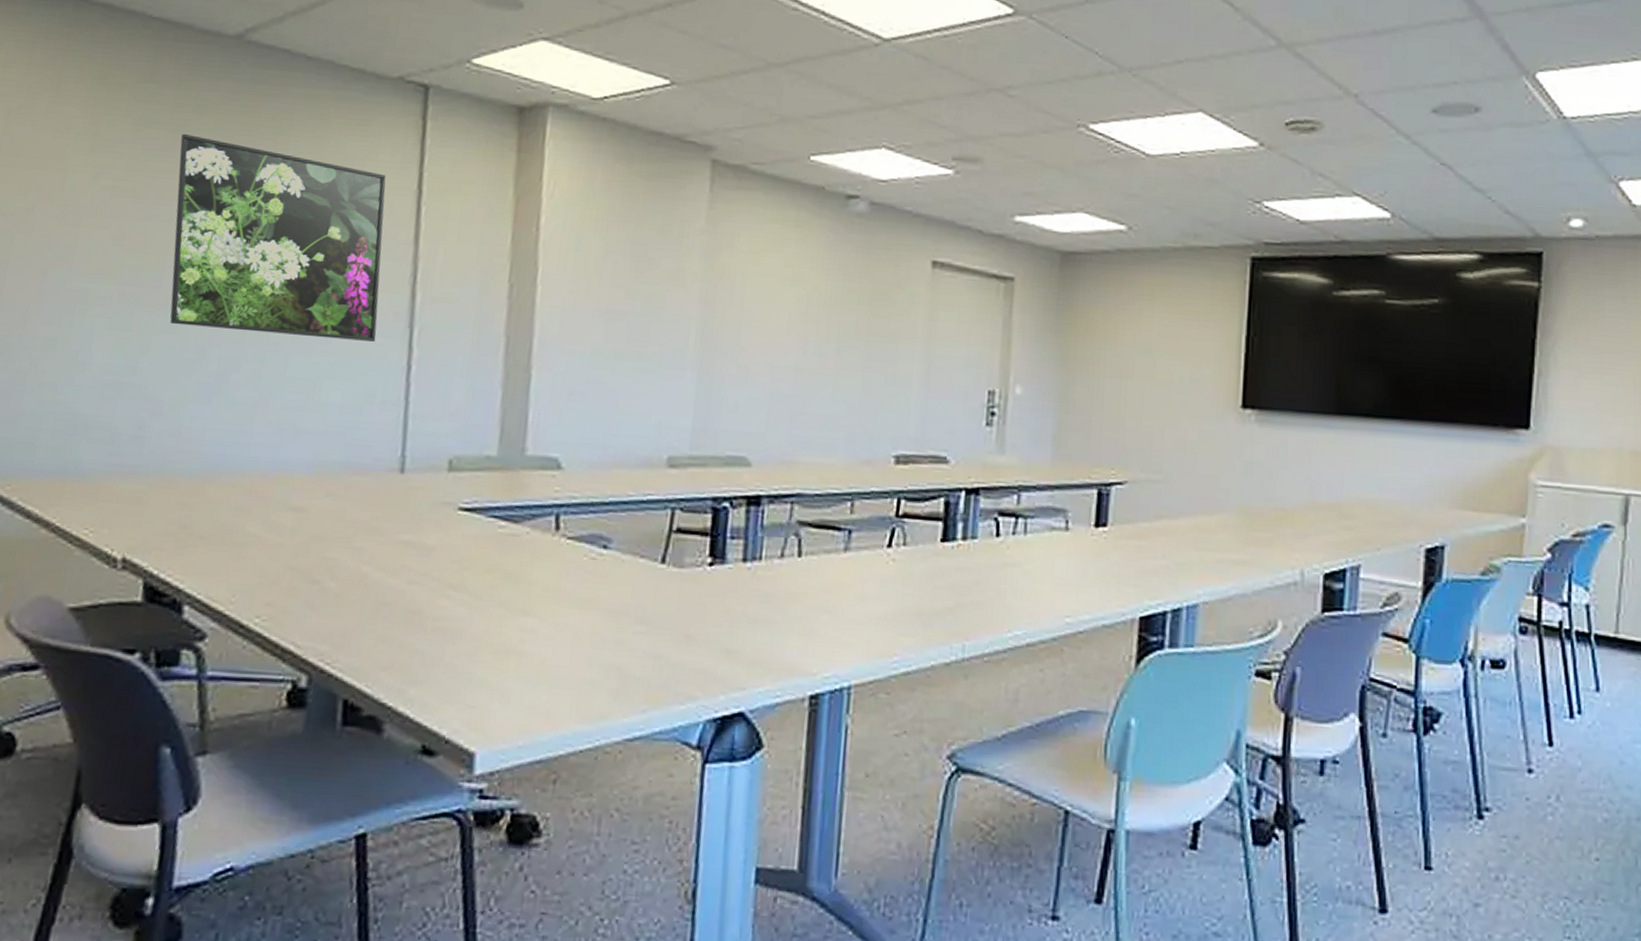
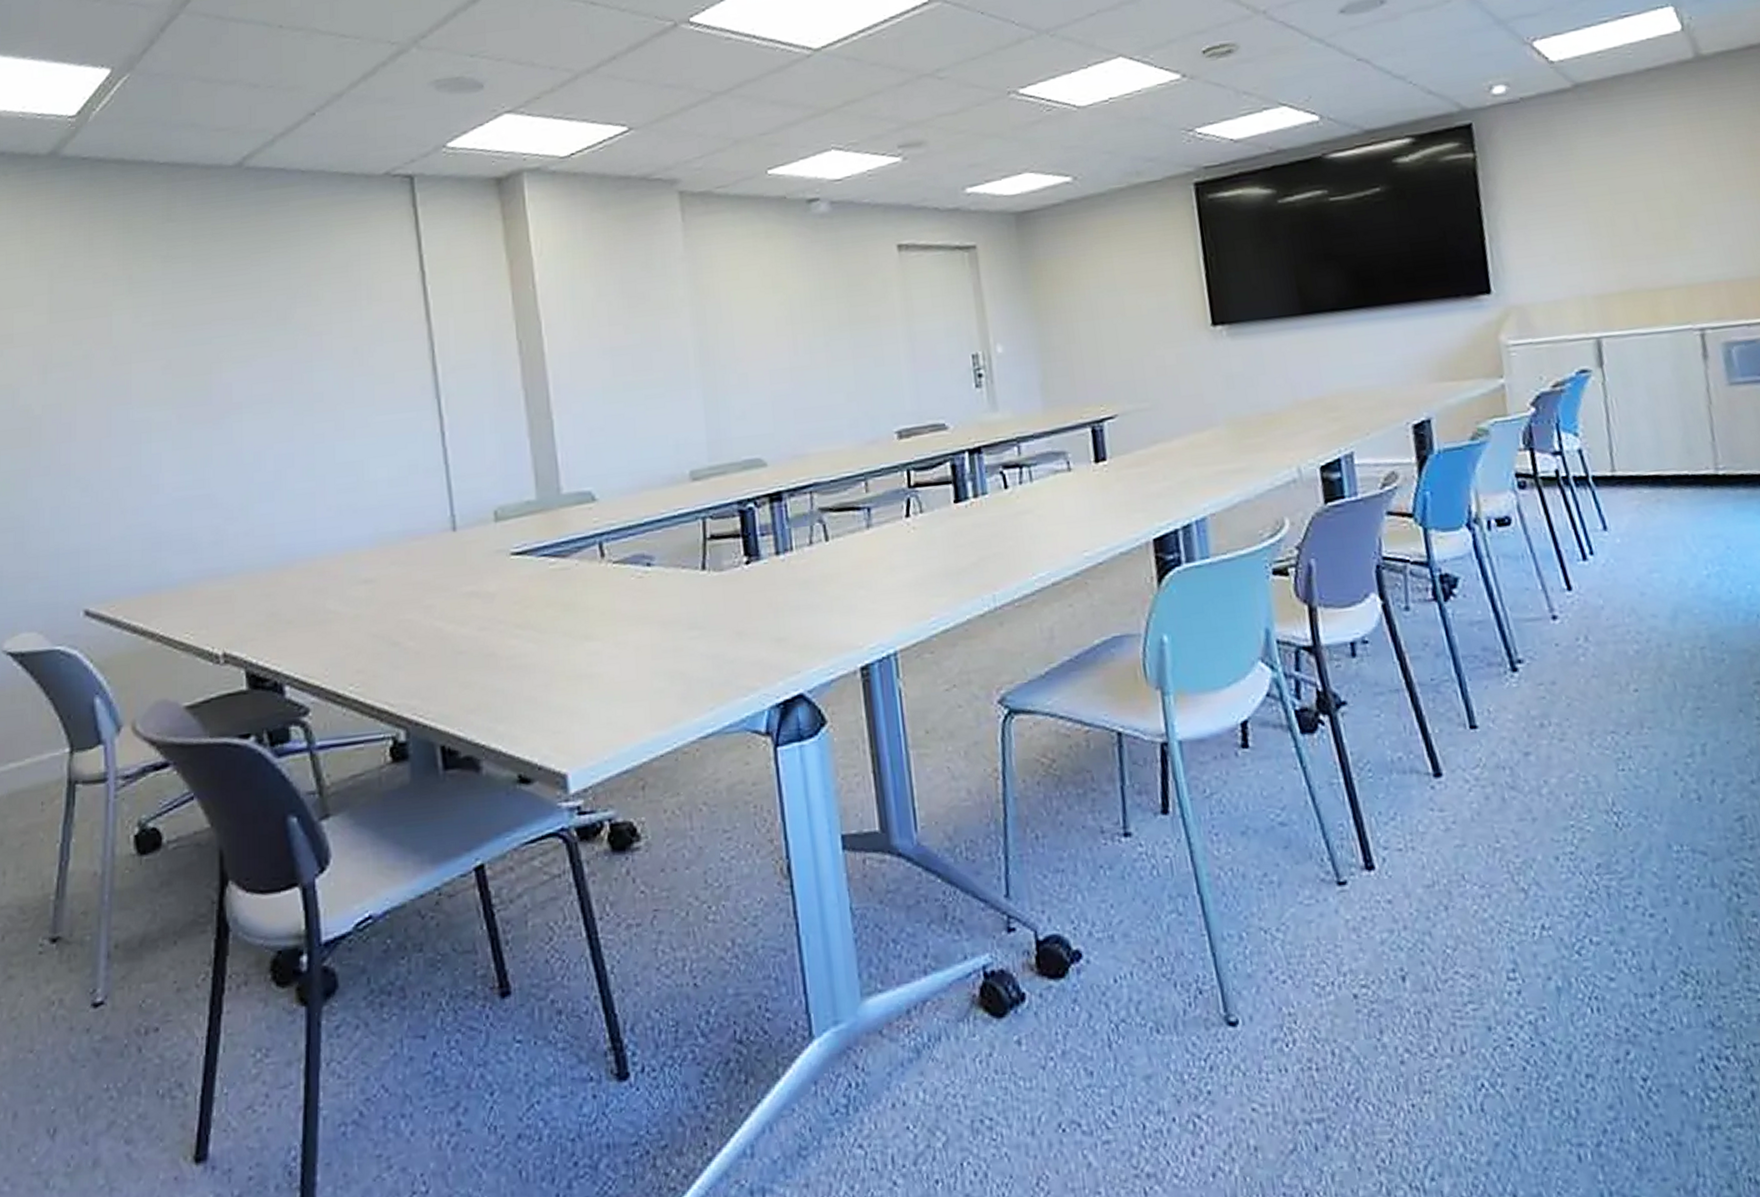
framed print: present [169,133,387,342] -> none [204,261,409,435]

